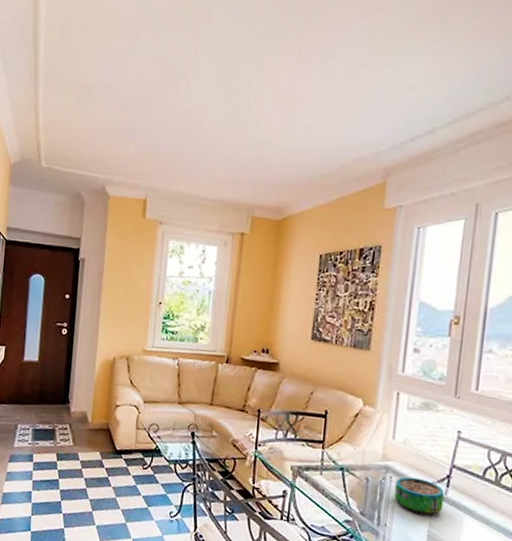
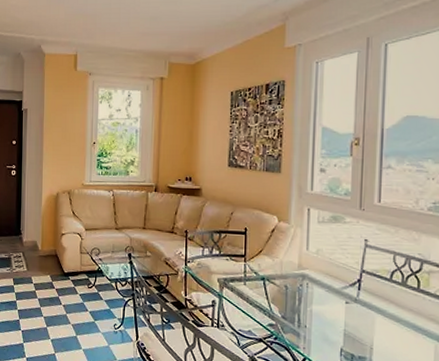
decorative bowl: present [394,476,445,516] -> none [312,282,357,316]

